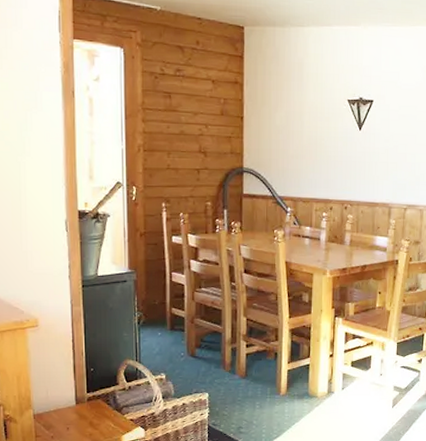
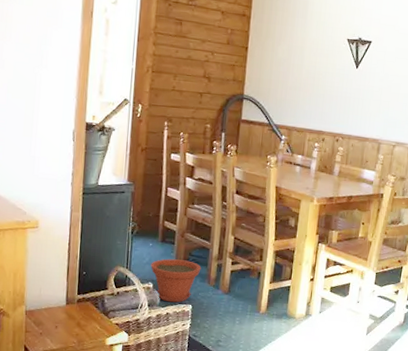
plant pot: none [161,347,215,392] -> present [151,259,201,303]

